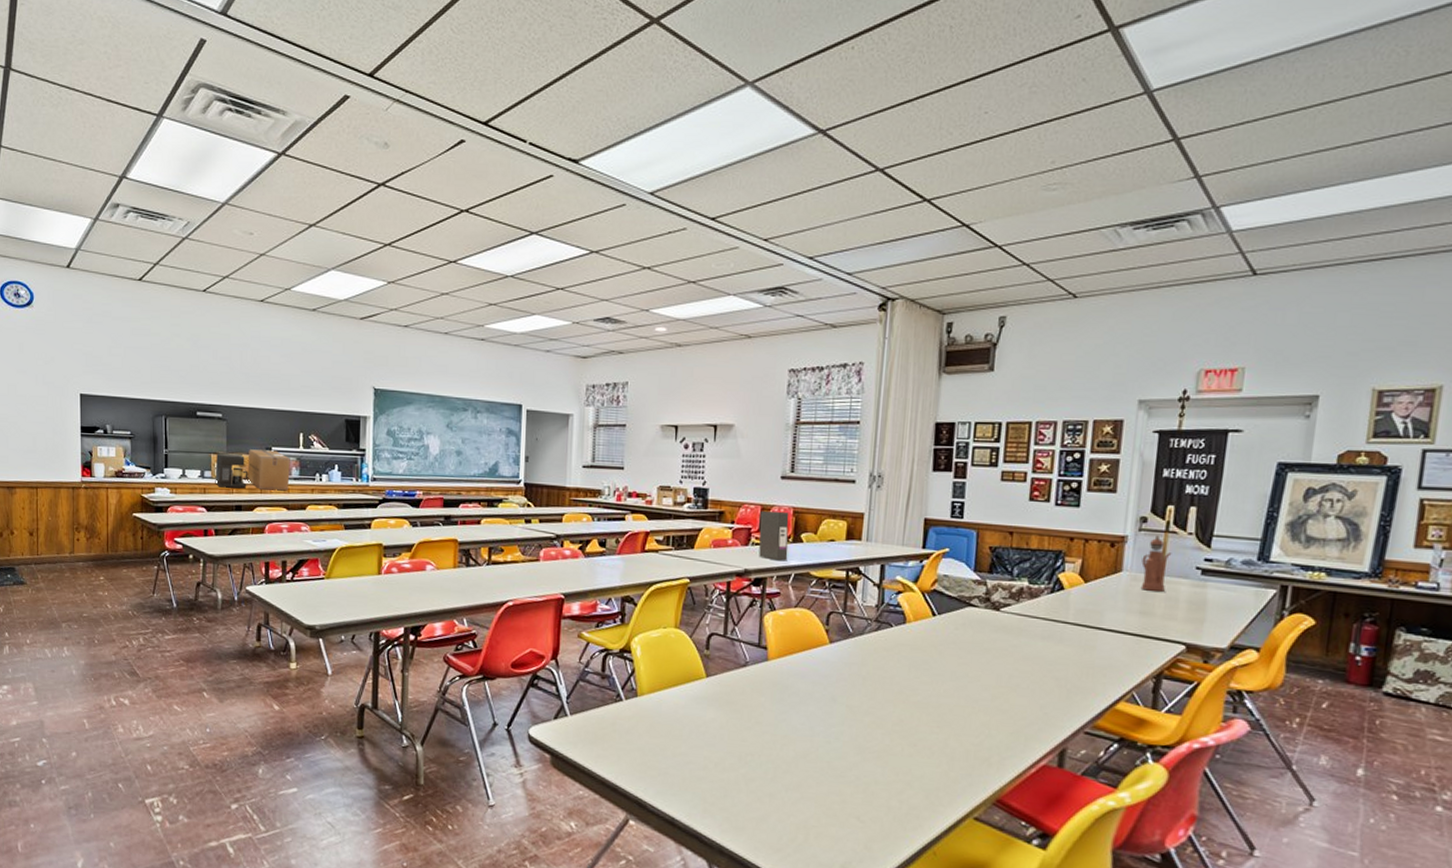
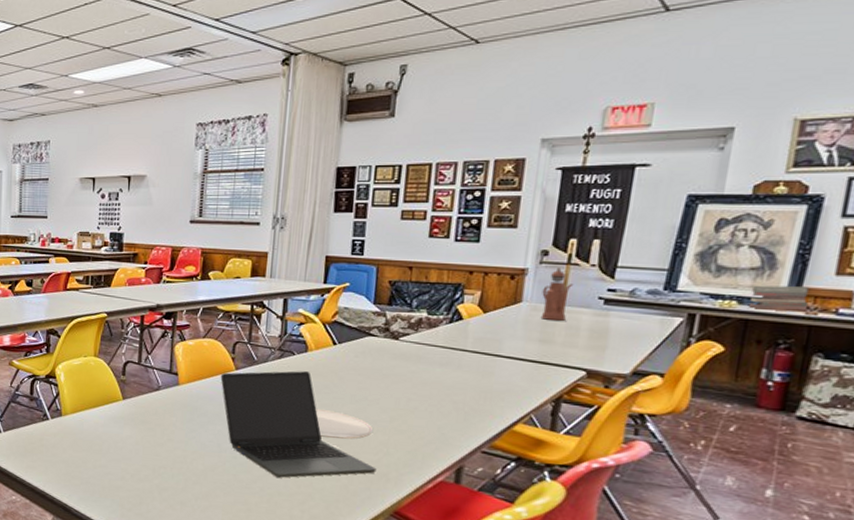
binder: present [758,510,790,561] -> none [169,252,198,297]
laptop: none [813,644,978,765] -> present [220,371,377,478]
plate: none [914,686,975,721] -> present [315,408,374,440]
books: none [1335,557,1391,586] -> present [747,285,809,313]

